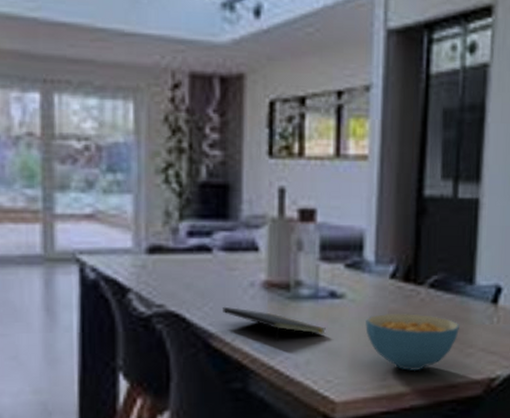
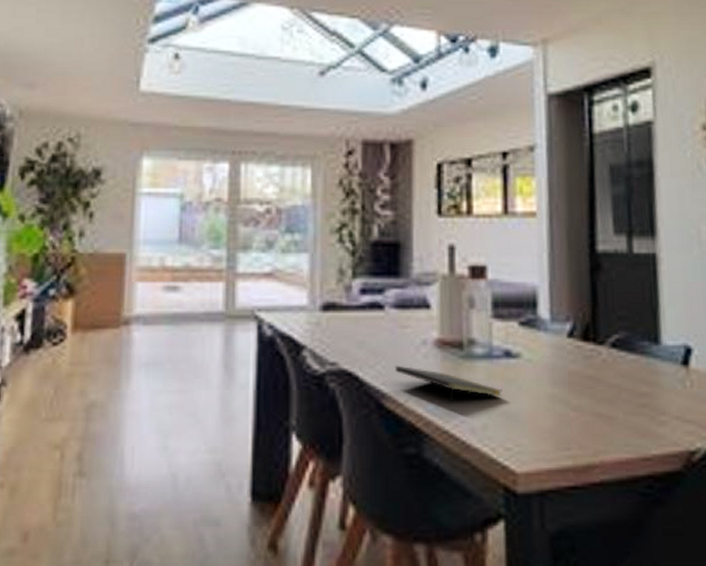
cereal bowl: present [365,312,459,372] -> none [544,374,648,441]

